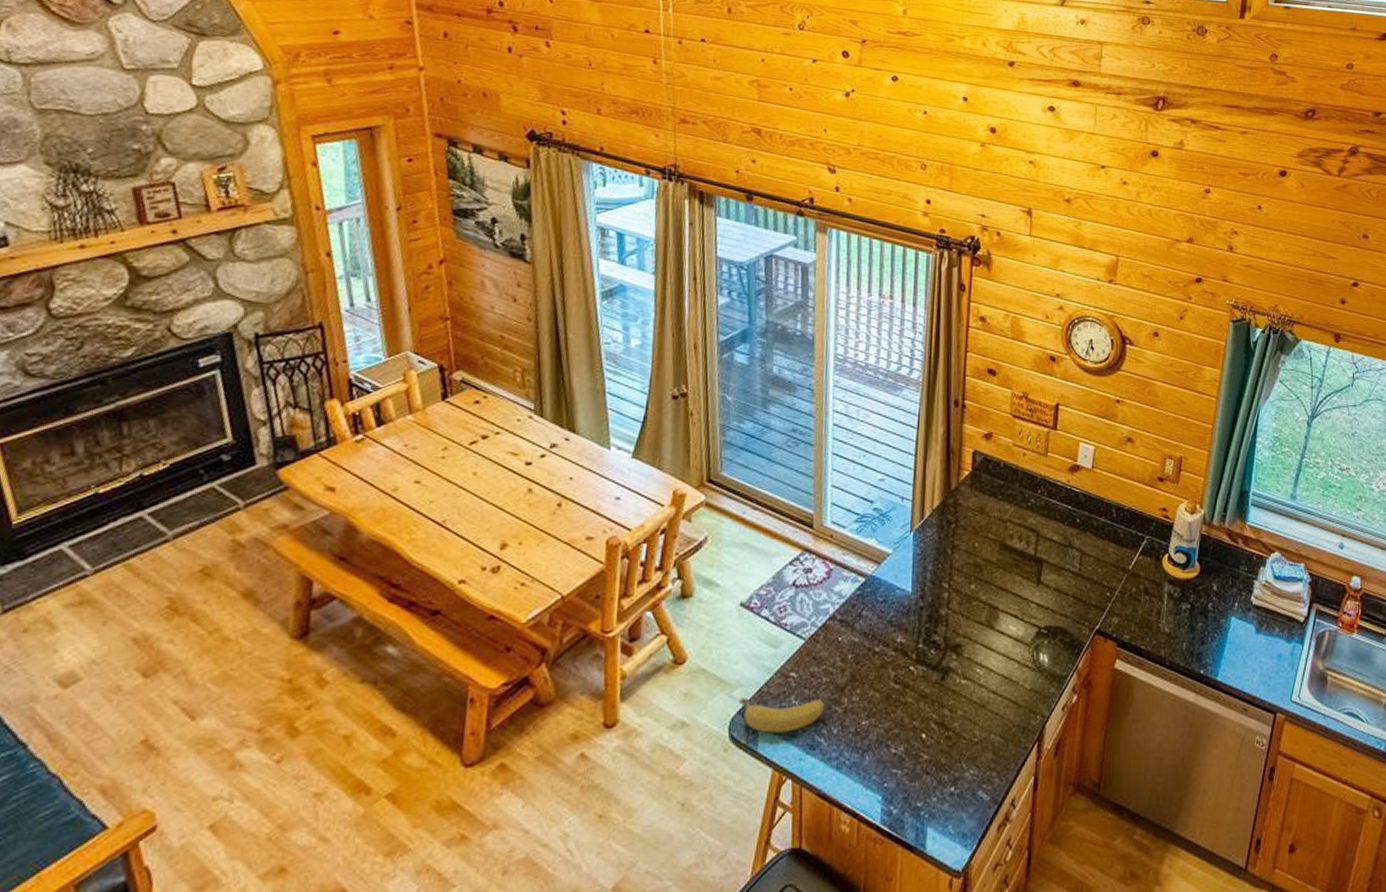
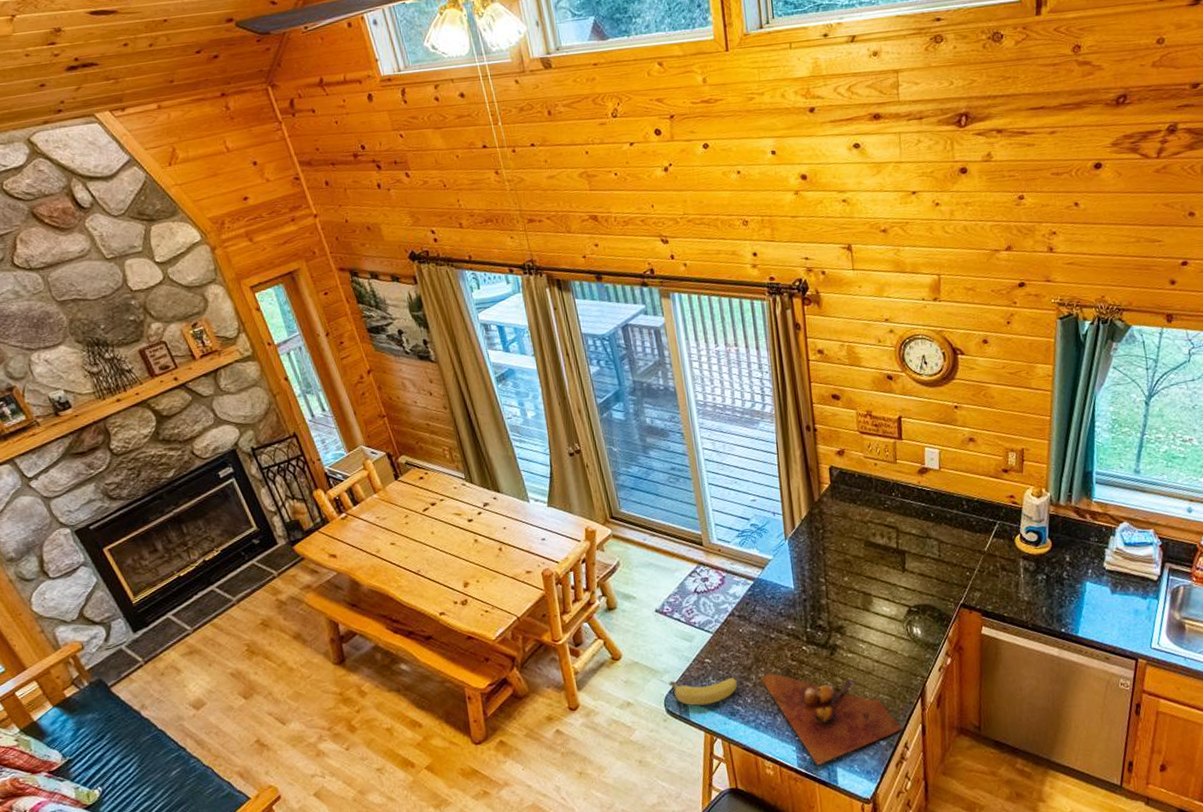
cutting board: none [853,696,1011,822] -> present [760,672,902,765]

